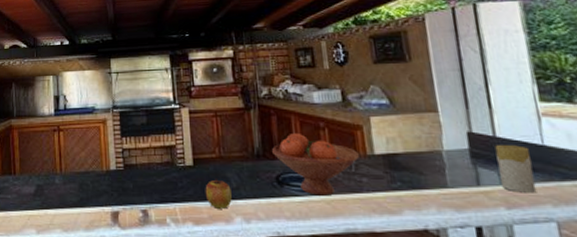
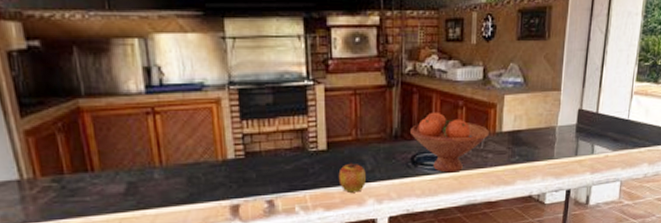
candle: present [495,145,537,193] -> none [592,120,618,160]

